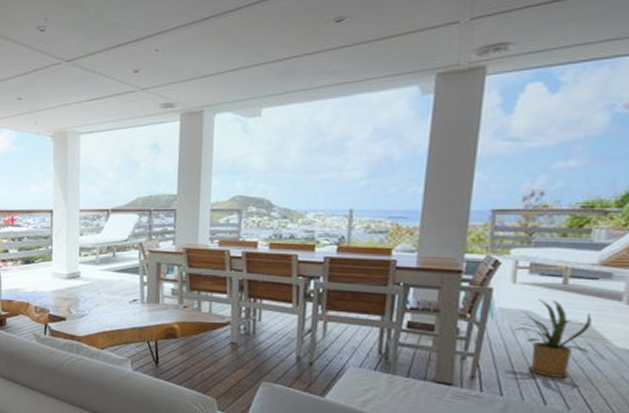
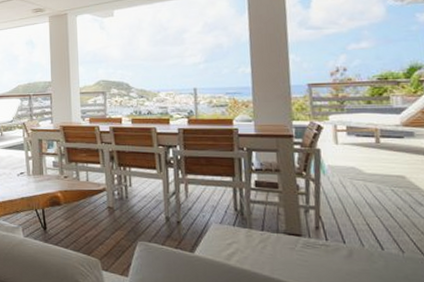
house plant: present [514,299,592,378] -> none [344,157,409,225]

